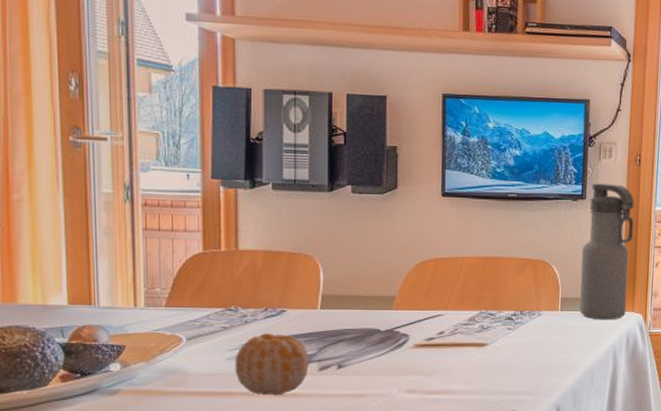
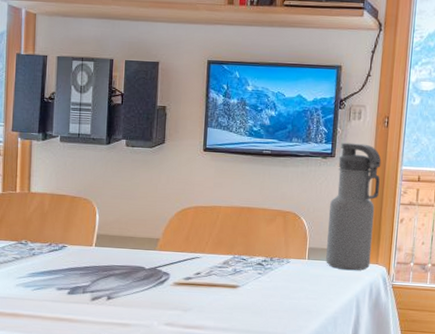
fruit: present [235,333,309,396] -> none [22,265,84,320]

